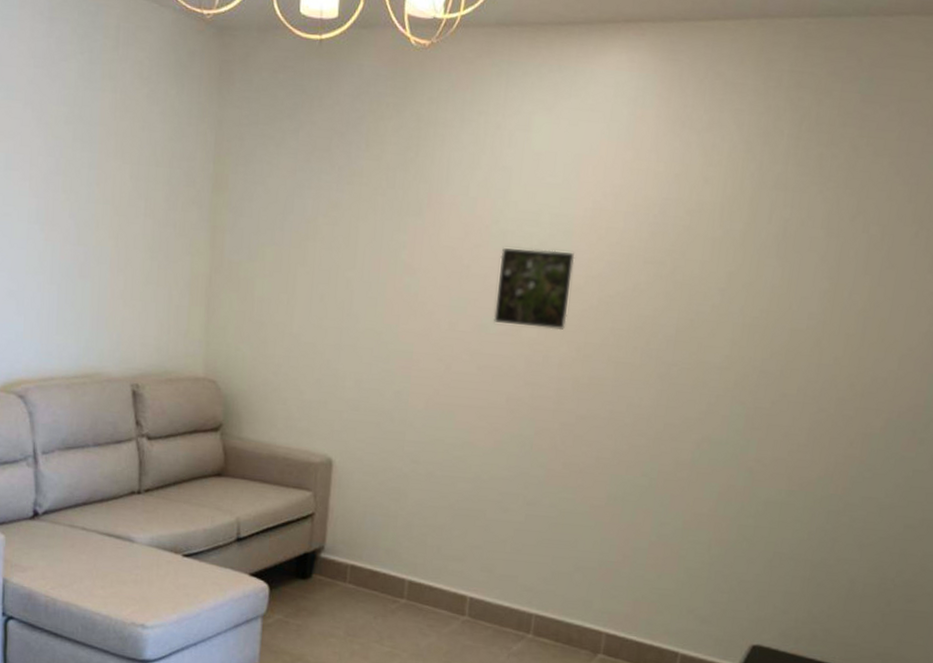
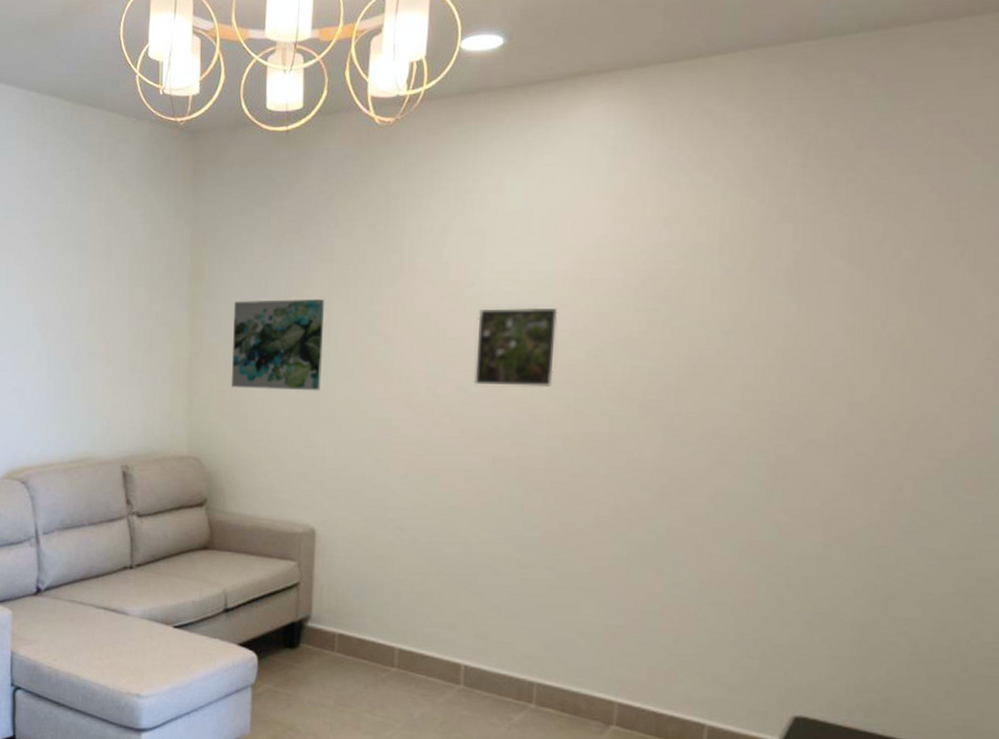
wall art: none [252,217,351,318] -> present [232,299,324,391]

